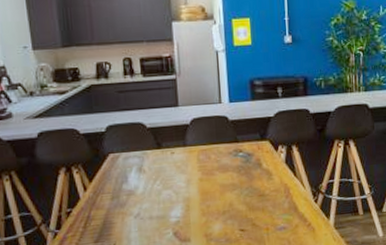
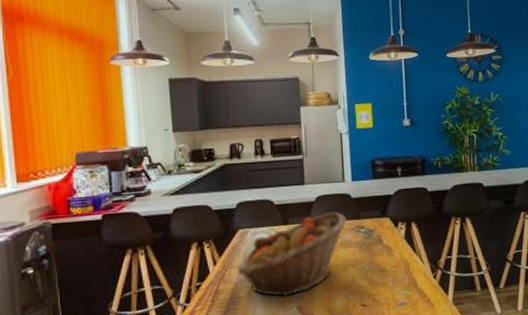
fruit basket: none [109,134,224,223] -> present [237,211,347,297]

